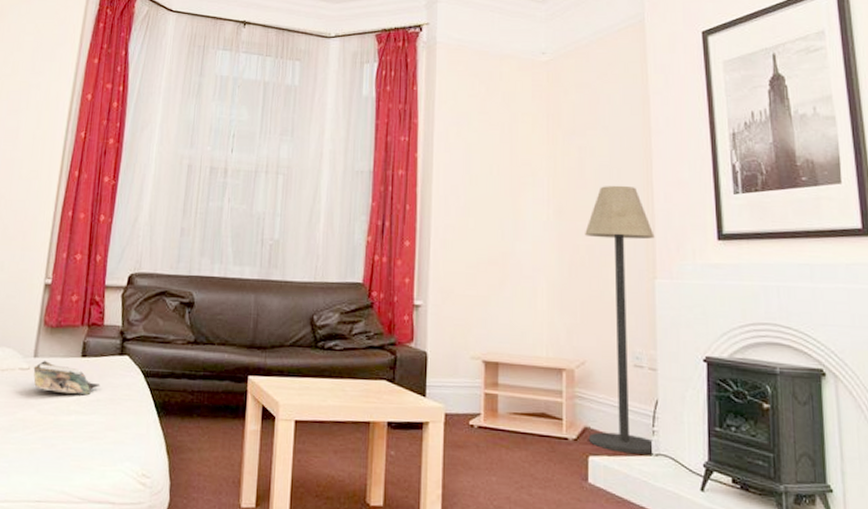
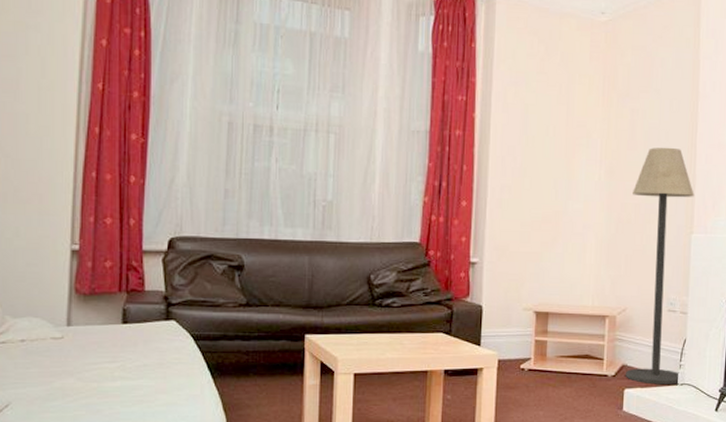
magazine: present [33,360,101,395] -> none [68,328,146,360]

